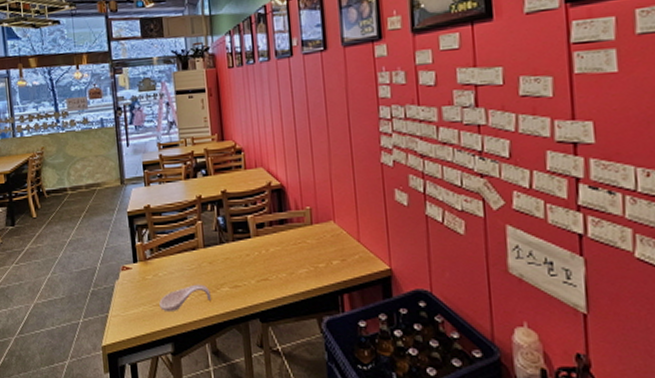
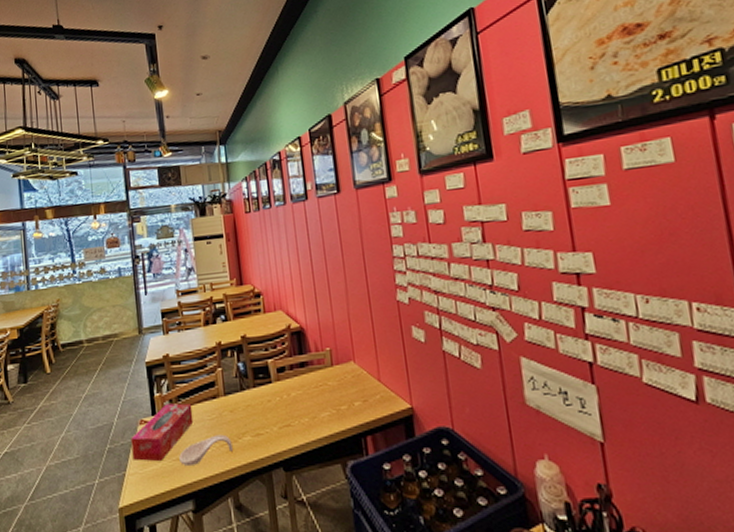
tissue box: none [113,252,174,306] -> present [131,403,194,462]

